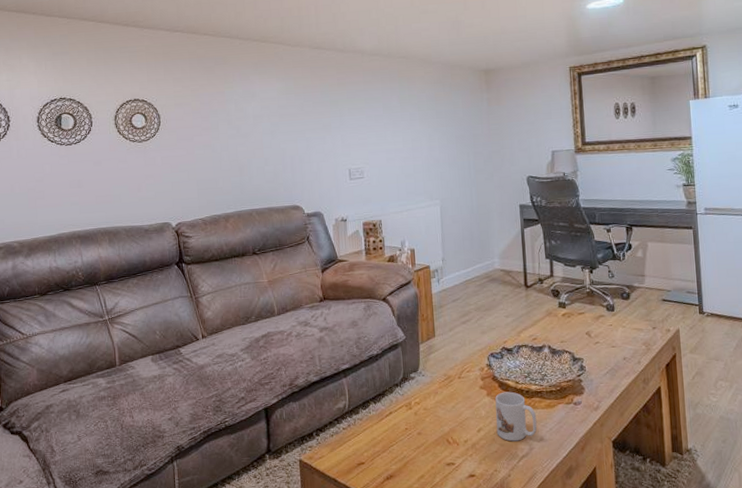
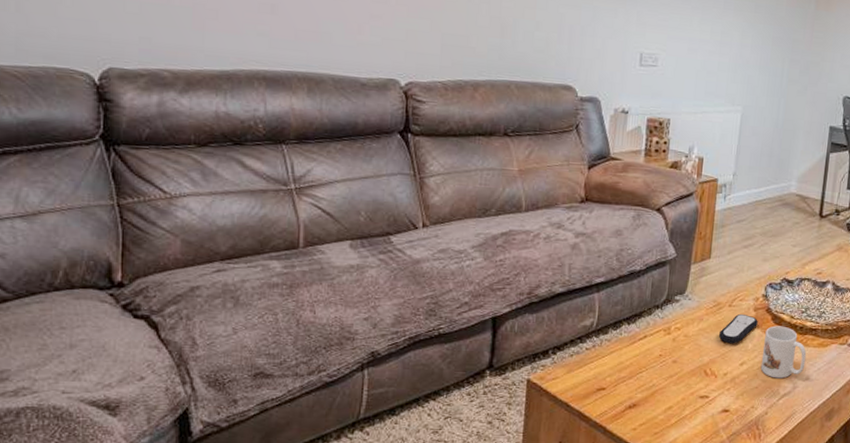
remote control: none [453,384,487,413] -> present [718,313,758,344]

